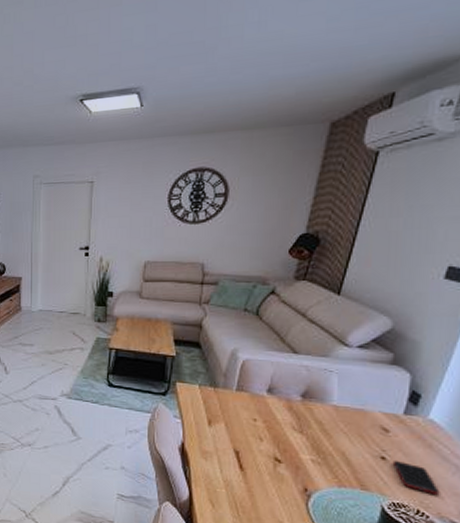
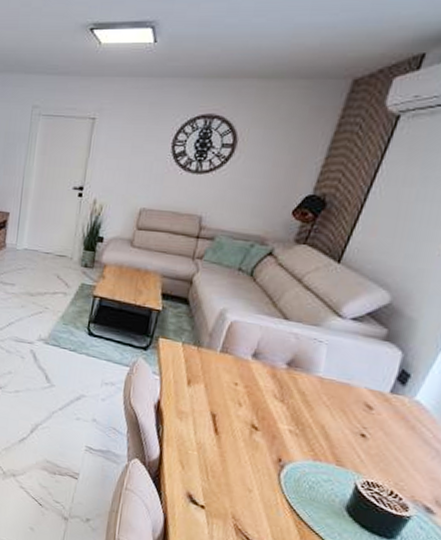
cell phone: present [392,461,440,496] -> none [371,439,417,479]

